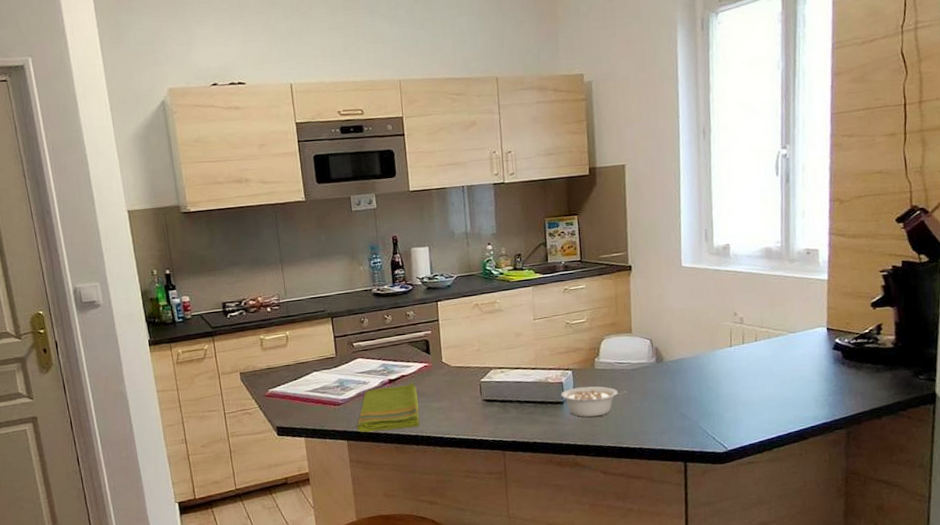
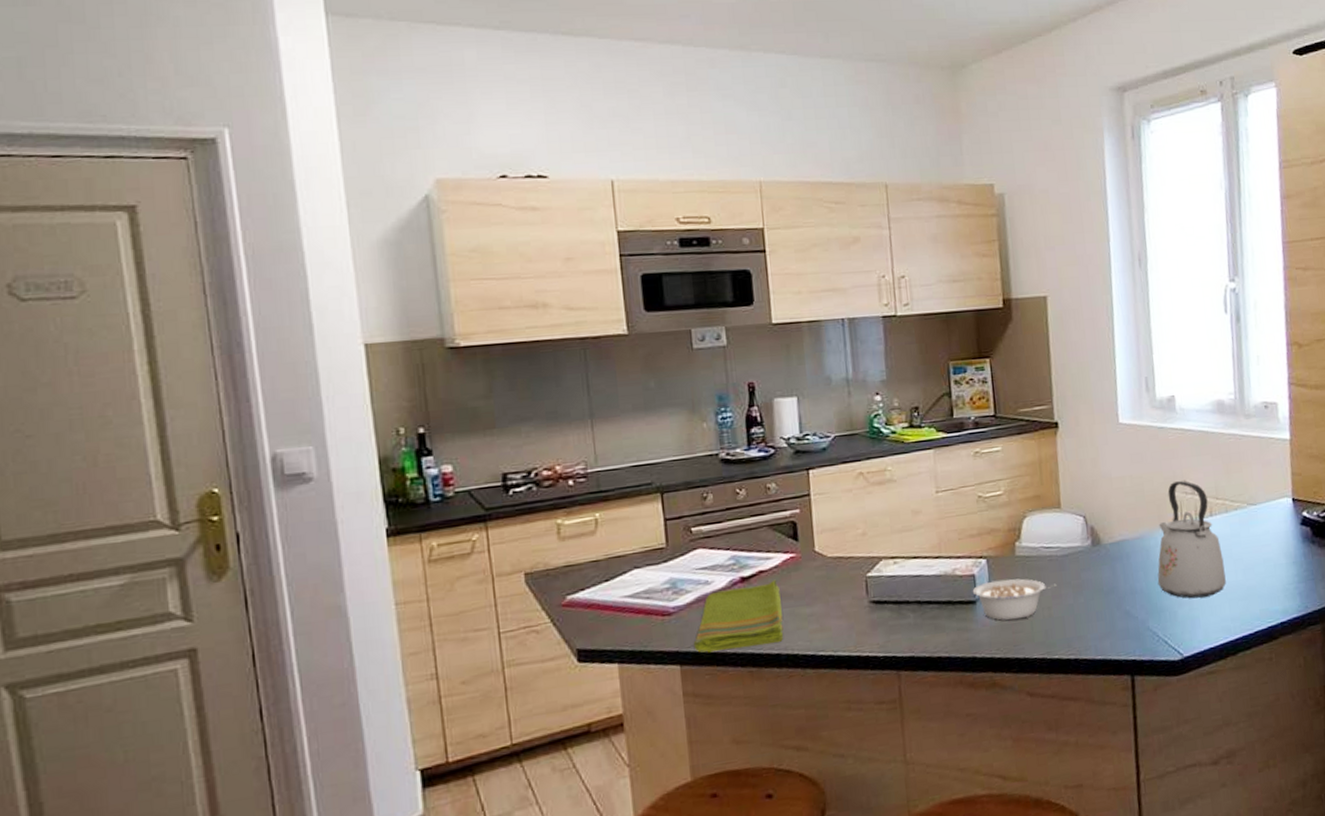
kettle: none [709,313,766,405] -> present [1157,481,1226,599]

